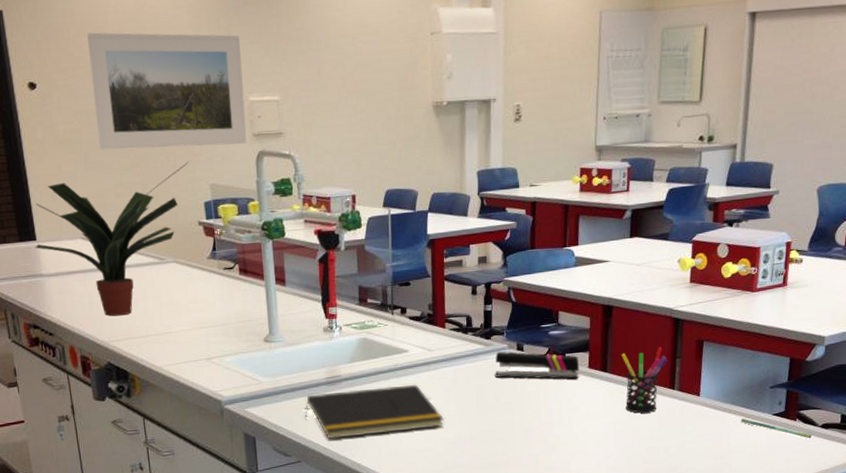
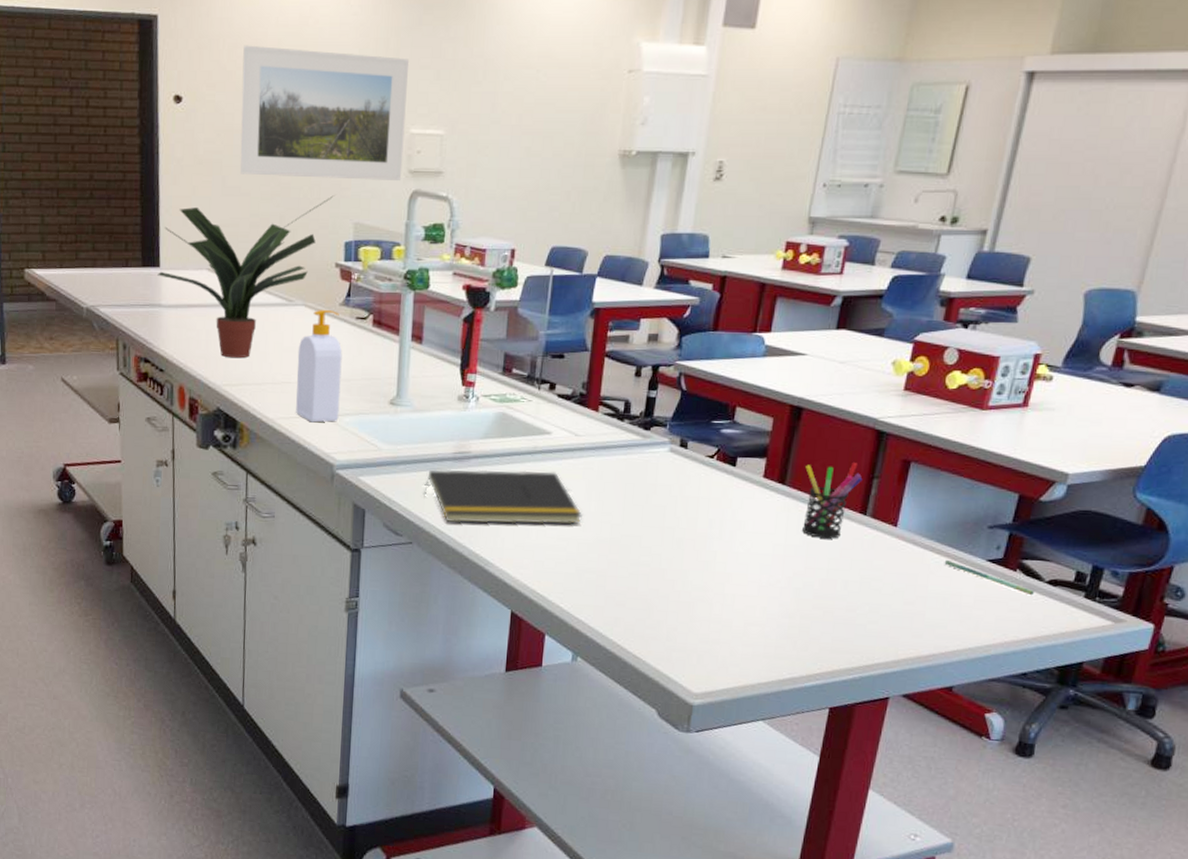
soap bottle: none [175,263,221,366] -> present [296,309,342,423]
stapler: present [494,351,580,379] -> none [648,445,753,489]

